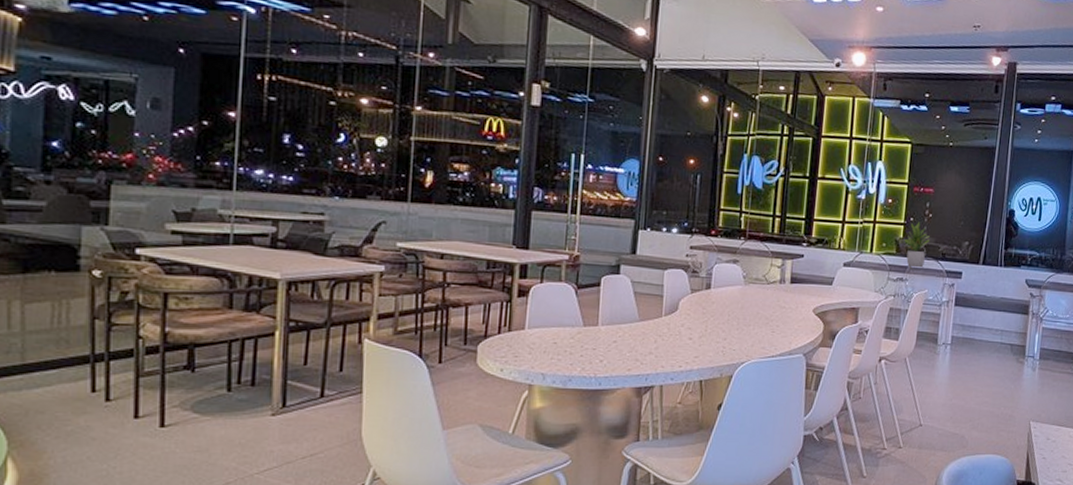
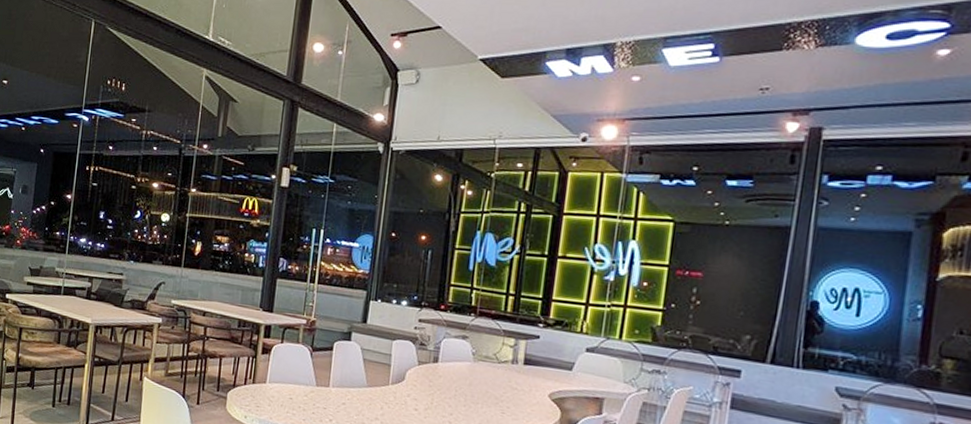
potted plant: present [902,221,930,271] -> none [659,308,697,364]

